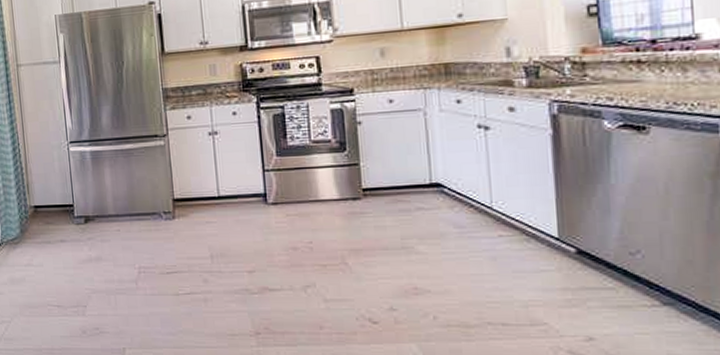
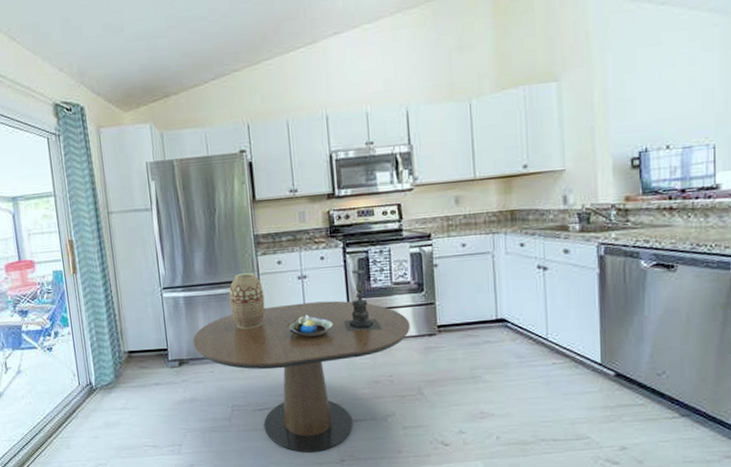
dining table: none [99,159,332,322] -> present [192,300,410,452]
vase: none [136,128,174,187] -> present [229,273,265,329]
decorative bowl: none [197,173,247,198] -> present [287,314,333,338]
candle holder: none [258,118,301,193] -> present [344,262,383,331]

